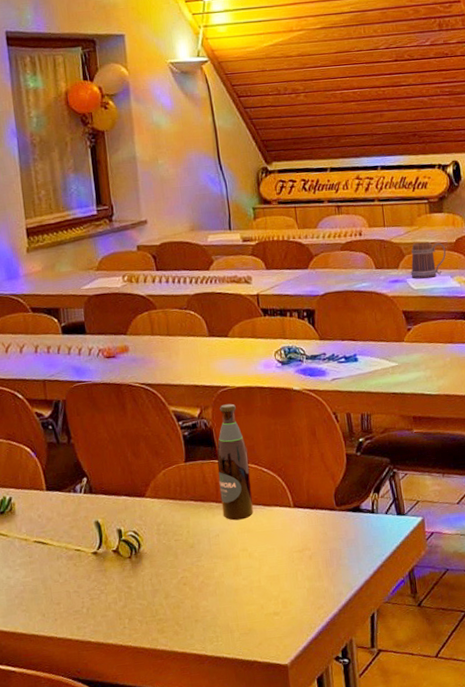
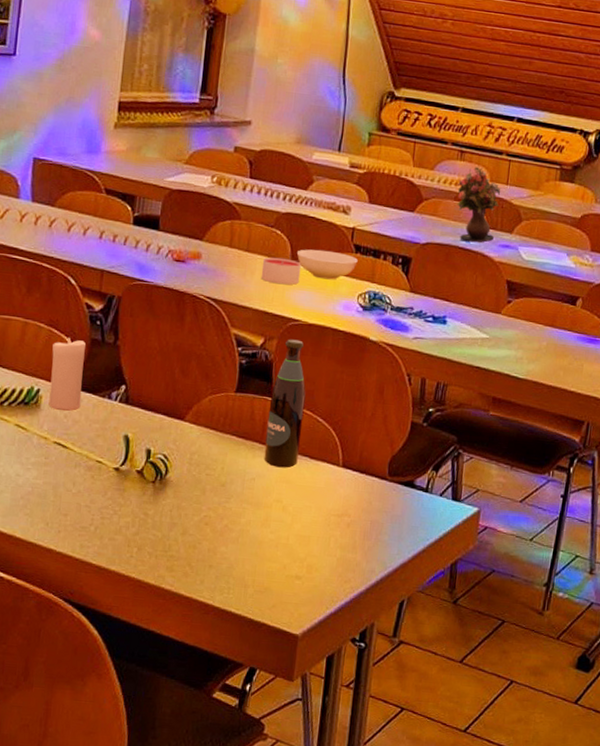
candle: none [14,445,51,513] -> present [48,337,86,412]
candle: none [183,334,220,359] -> present [260,257,302,285]
bowl: none [212,319,268,346] -> present [296,249,358,280]
bouquet: none [340,216,384,285] -> present [457,166,502,243]
beer mug: present [410,242,447,280] -> none [524,209,569,252]

